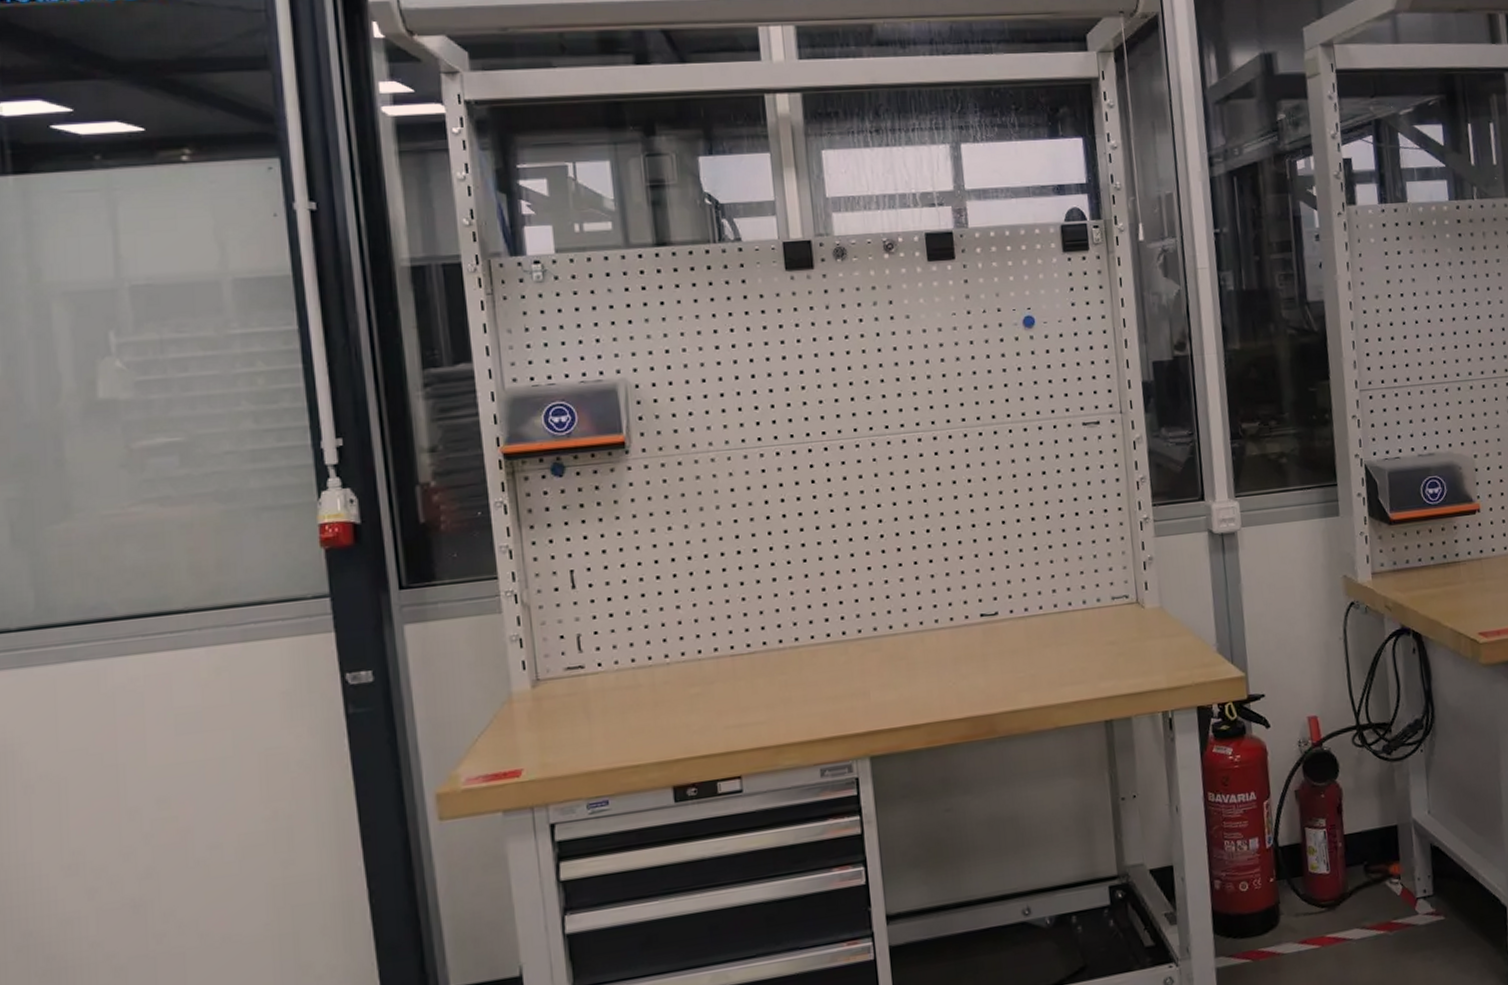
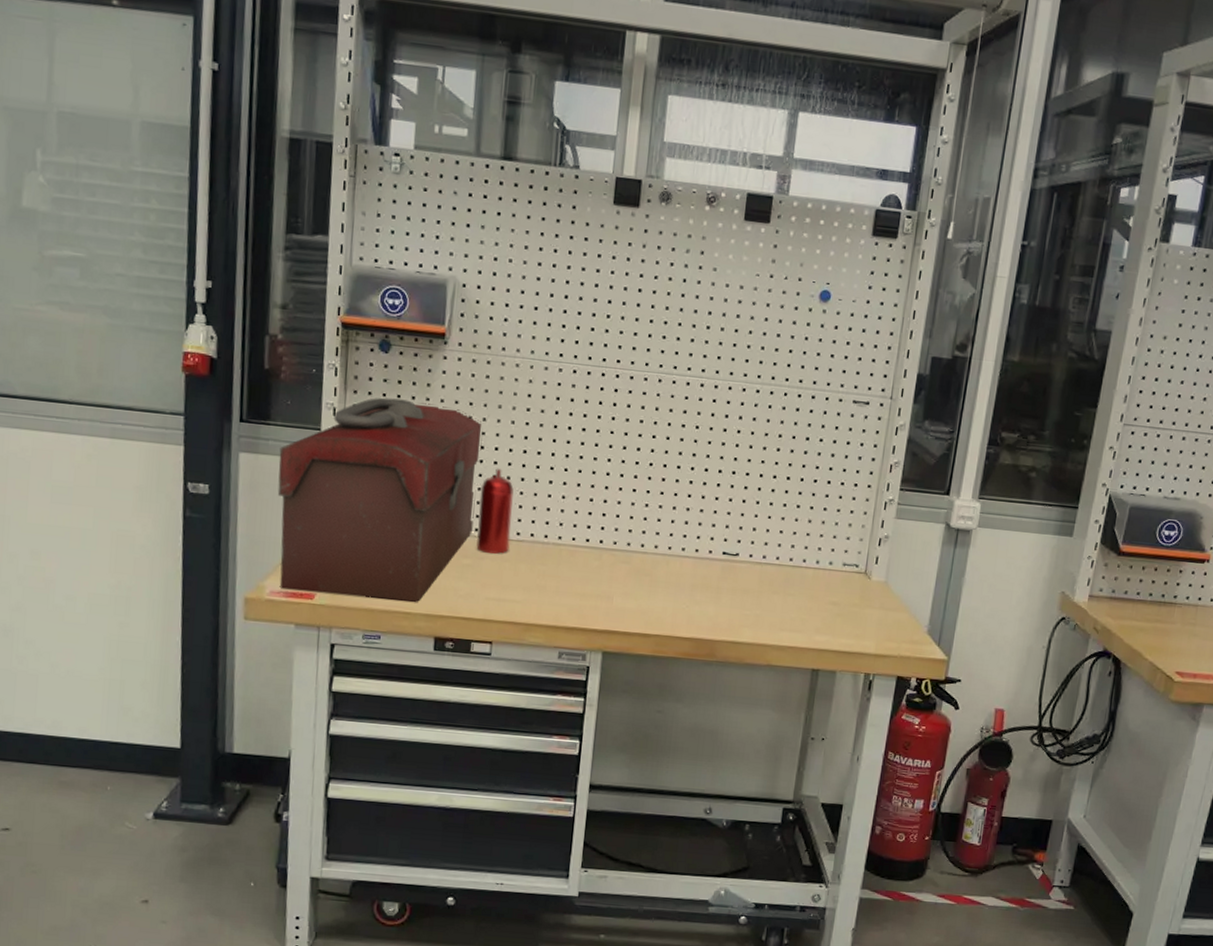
toolbox: none [452,521,695,775] -> present [277,397,483,603]
spray can: none [695,577,742,676] -> present [476,468,514,554]

